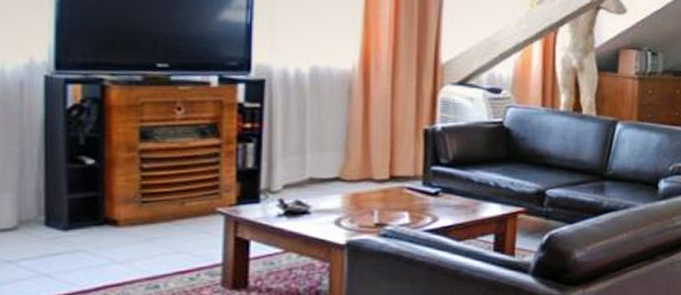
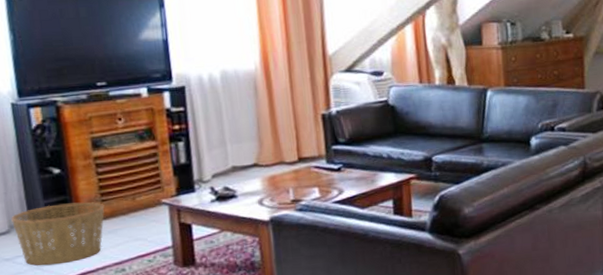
basket: none [22,201,144,273] -> present [11,202,105,266]

